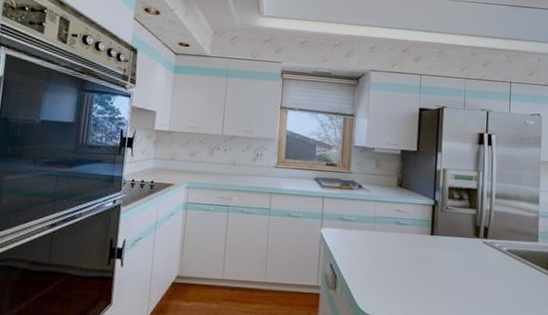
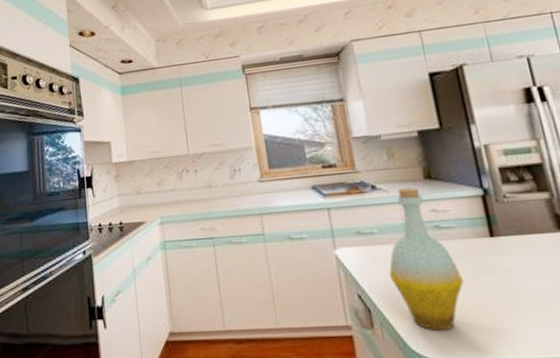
bottle: none [356,190,406,297] -> present [389,187,464,331]

